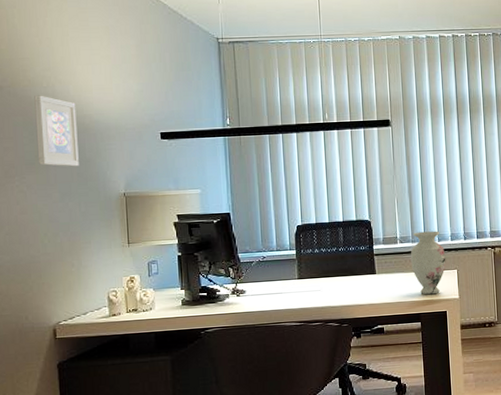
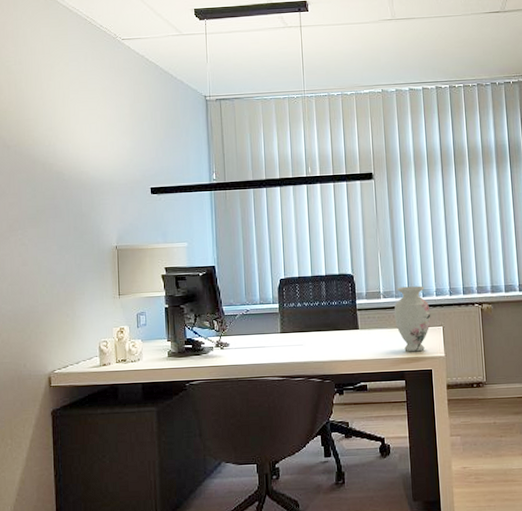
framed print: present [34,95,79,167] -> none [37,153,76,221]

